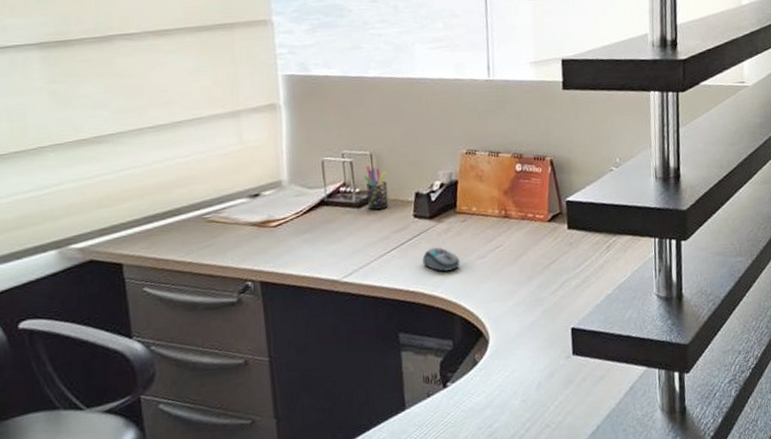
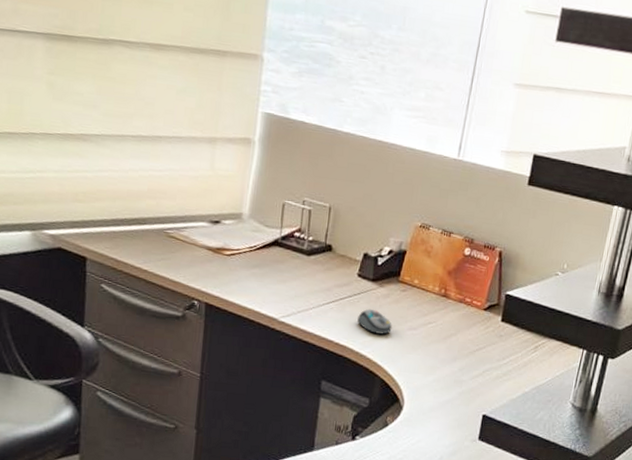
pen holder: present [363,166,389,210] -> none [317,217,340,262]

